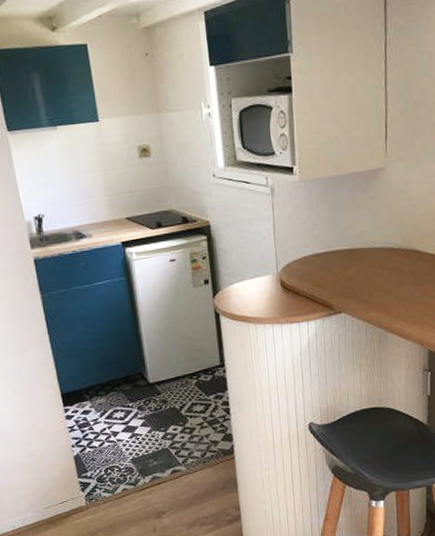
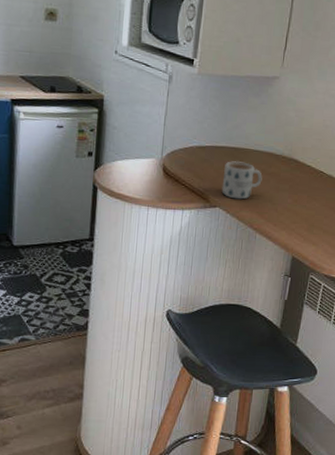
mug: none [342,261,384,302] -> present [221,160,263,200]

